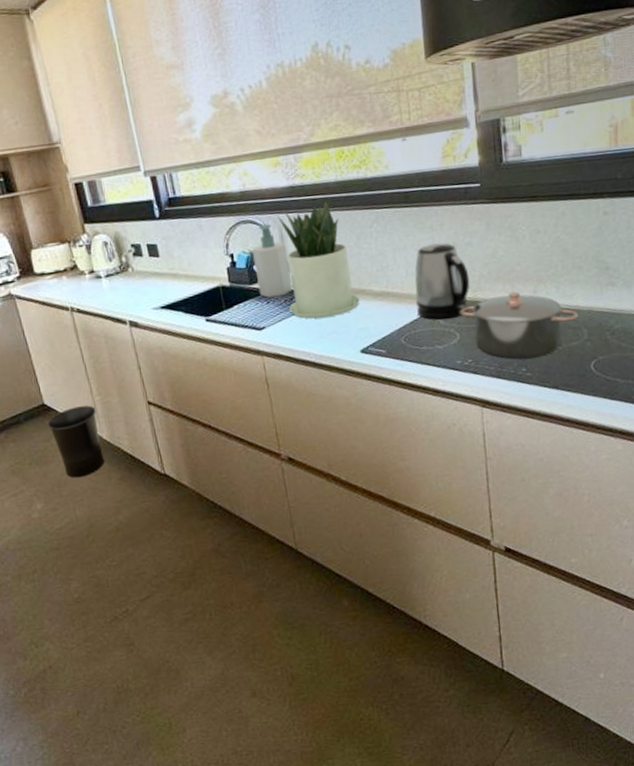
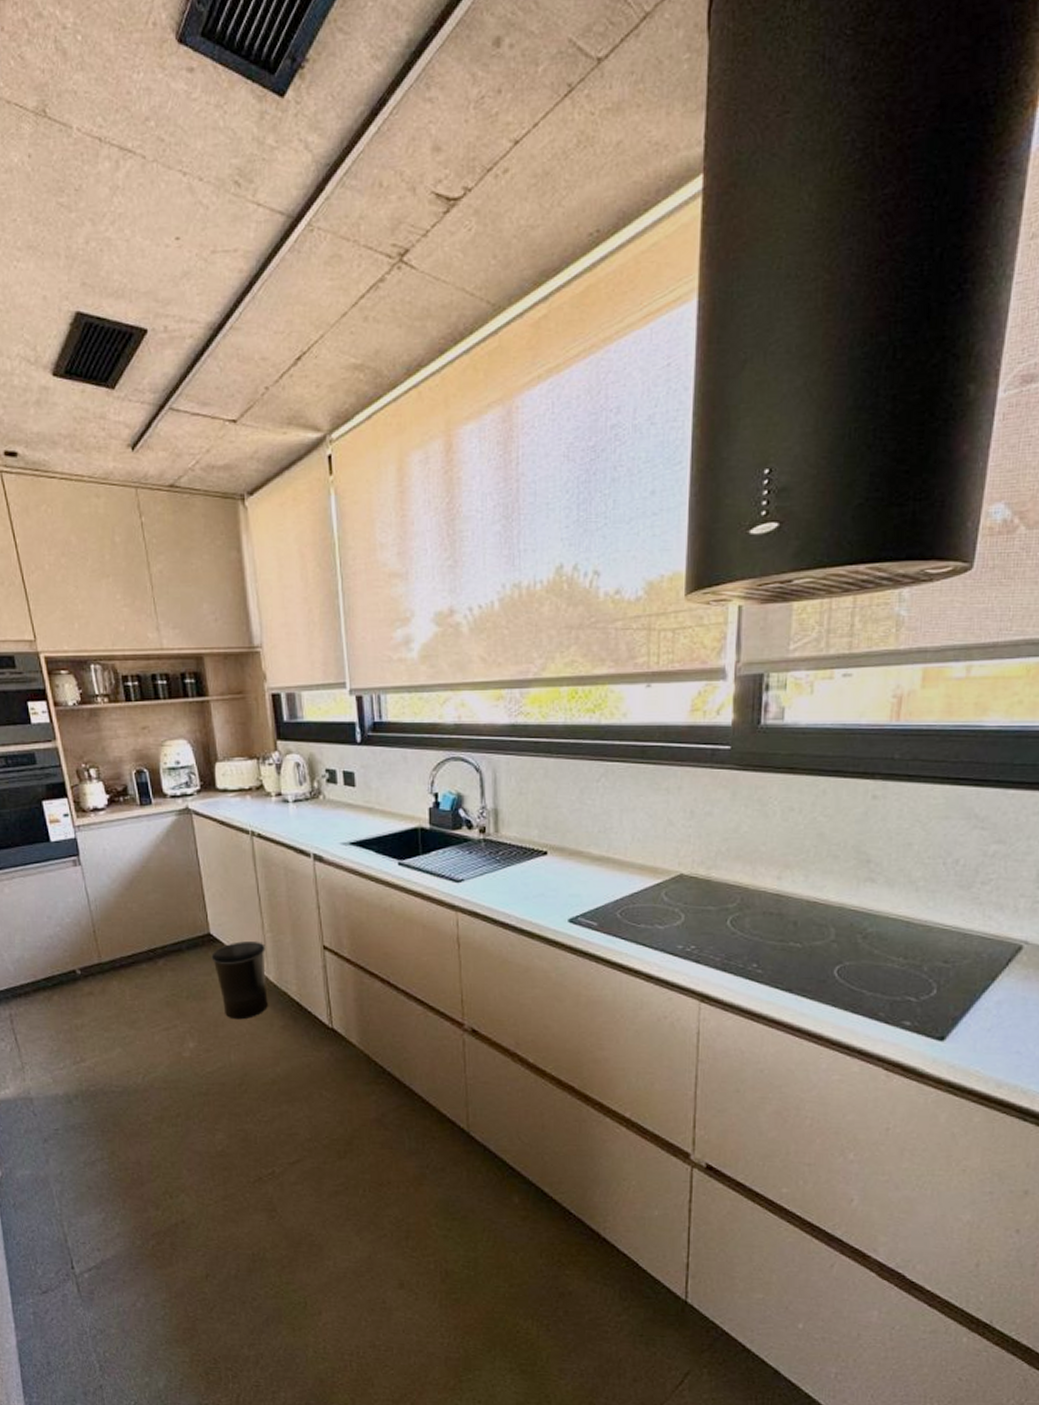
soap bottle: present [252,224,293,298] -> none [460,764,500,847]
planter: present [276,201,361,319] -> none [492,746,576,877]
kettle: present [414,243,470,320] -> none [639,809,705,896]
cooking pot: present [460,291,579,359] -> none [688,874,827,953]

